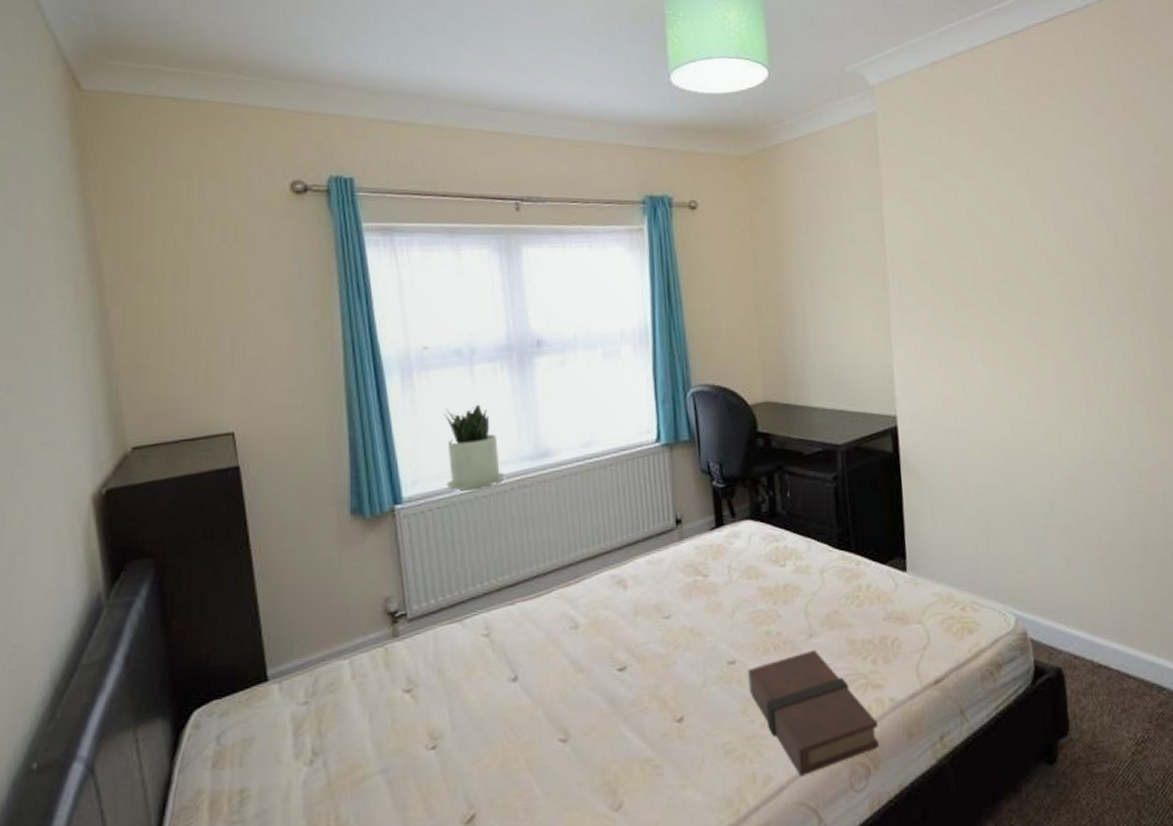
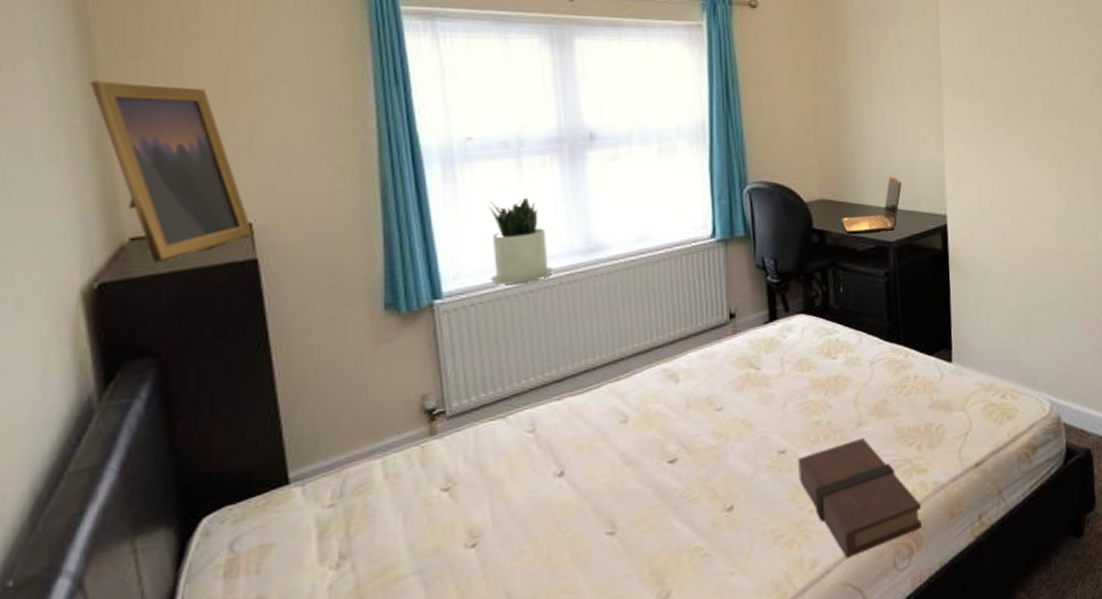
picture frame: none [99,303,236,471] -> present [89,81,254,263]
laptop: none [787,375,849,438] -> present [842,174,902,235]

